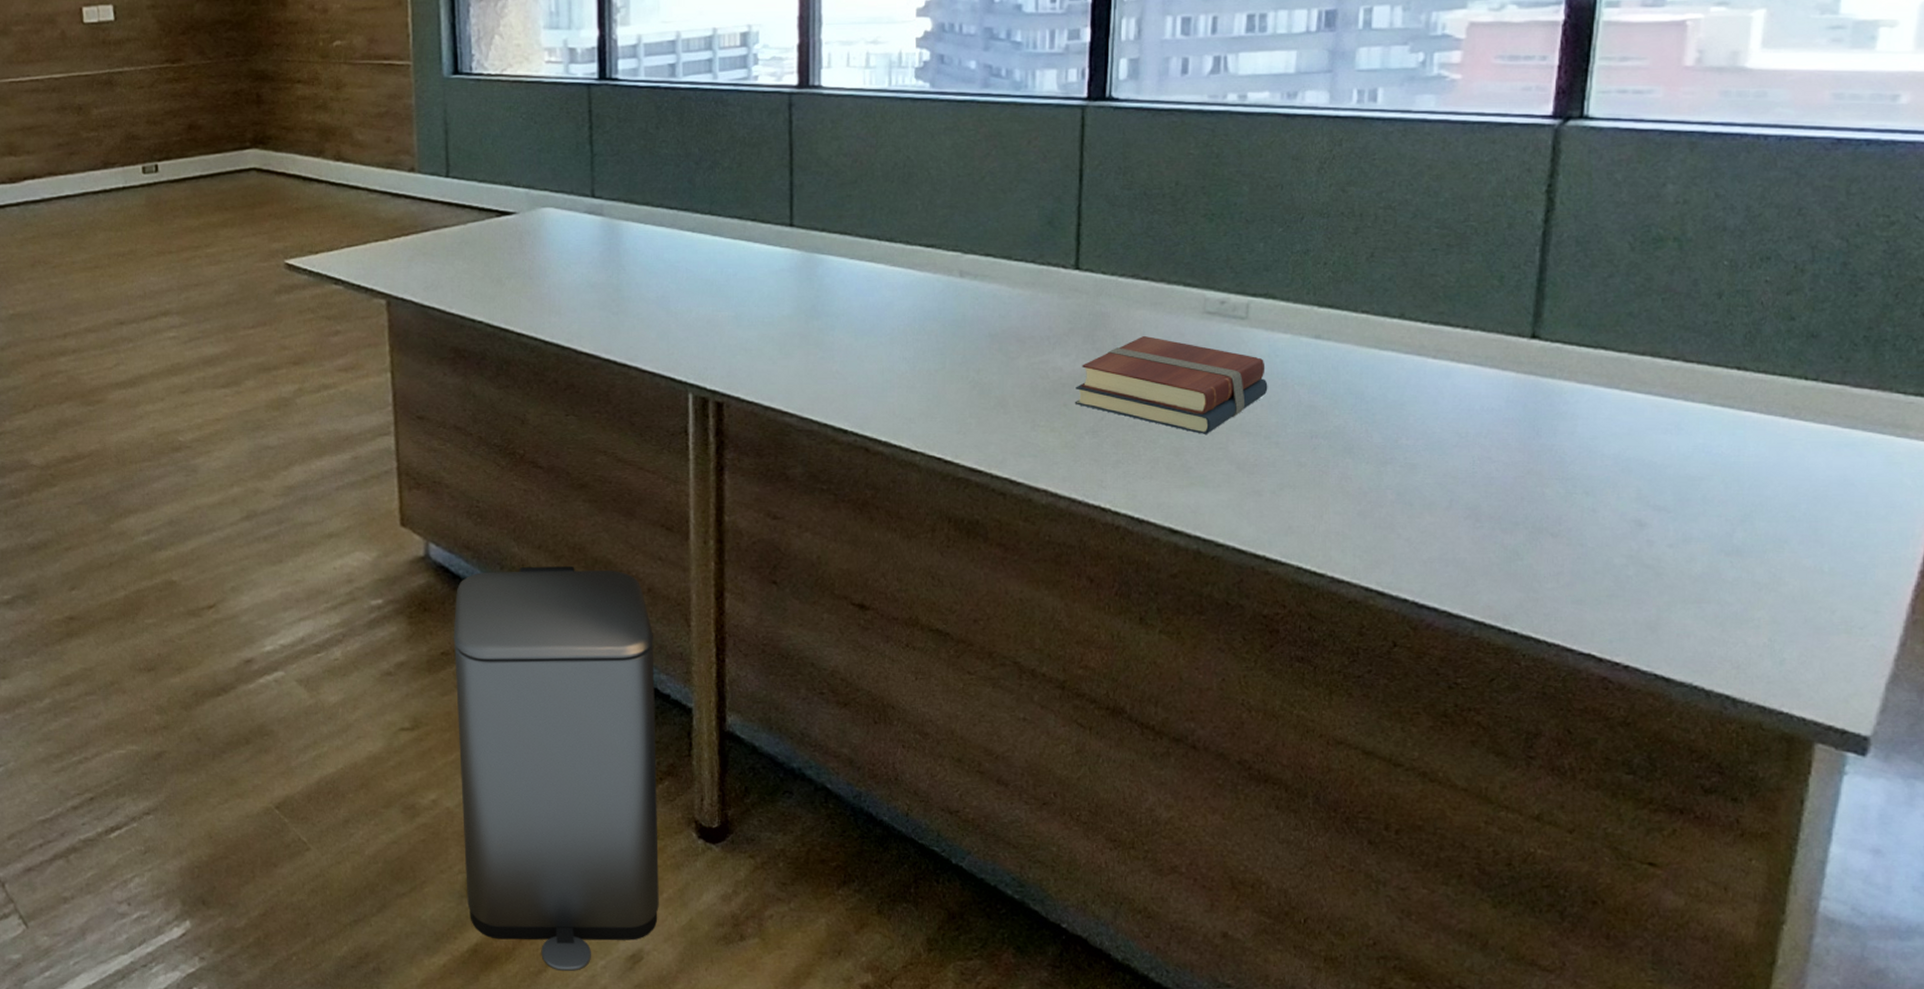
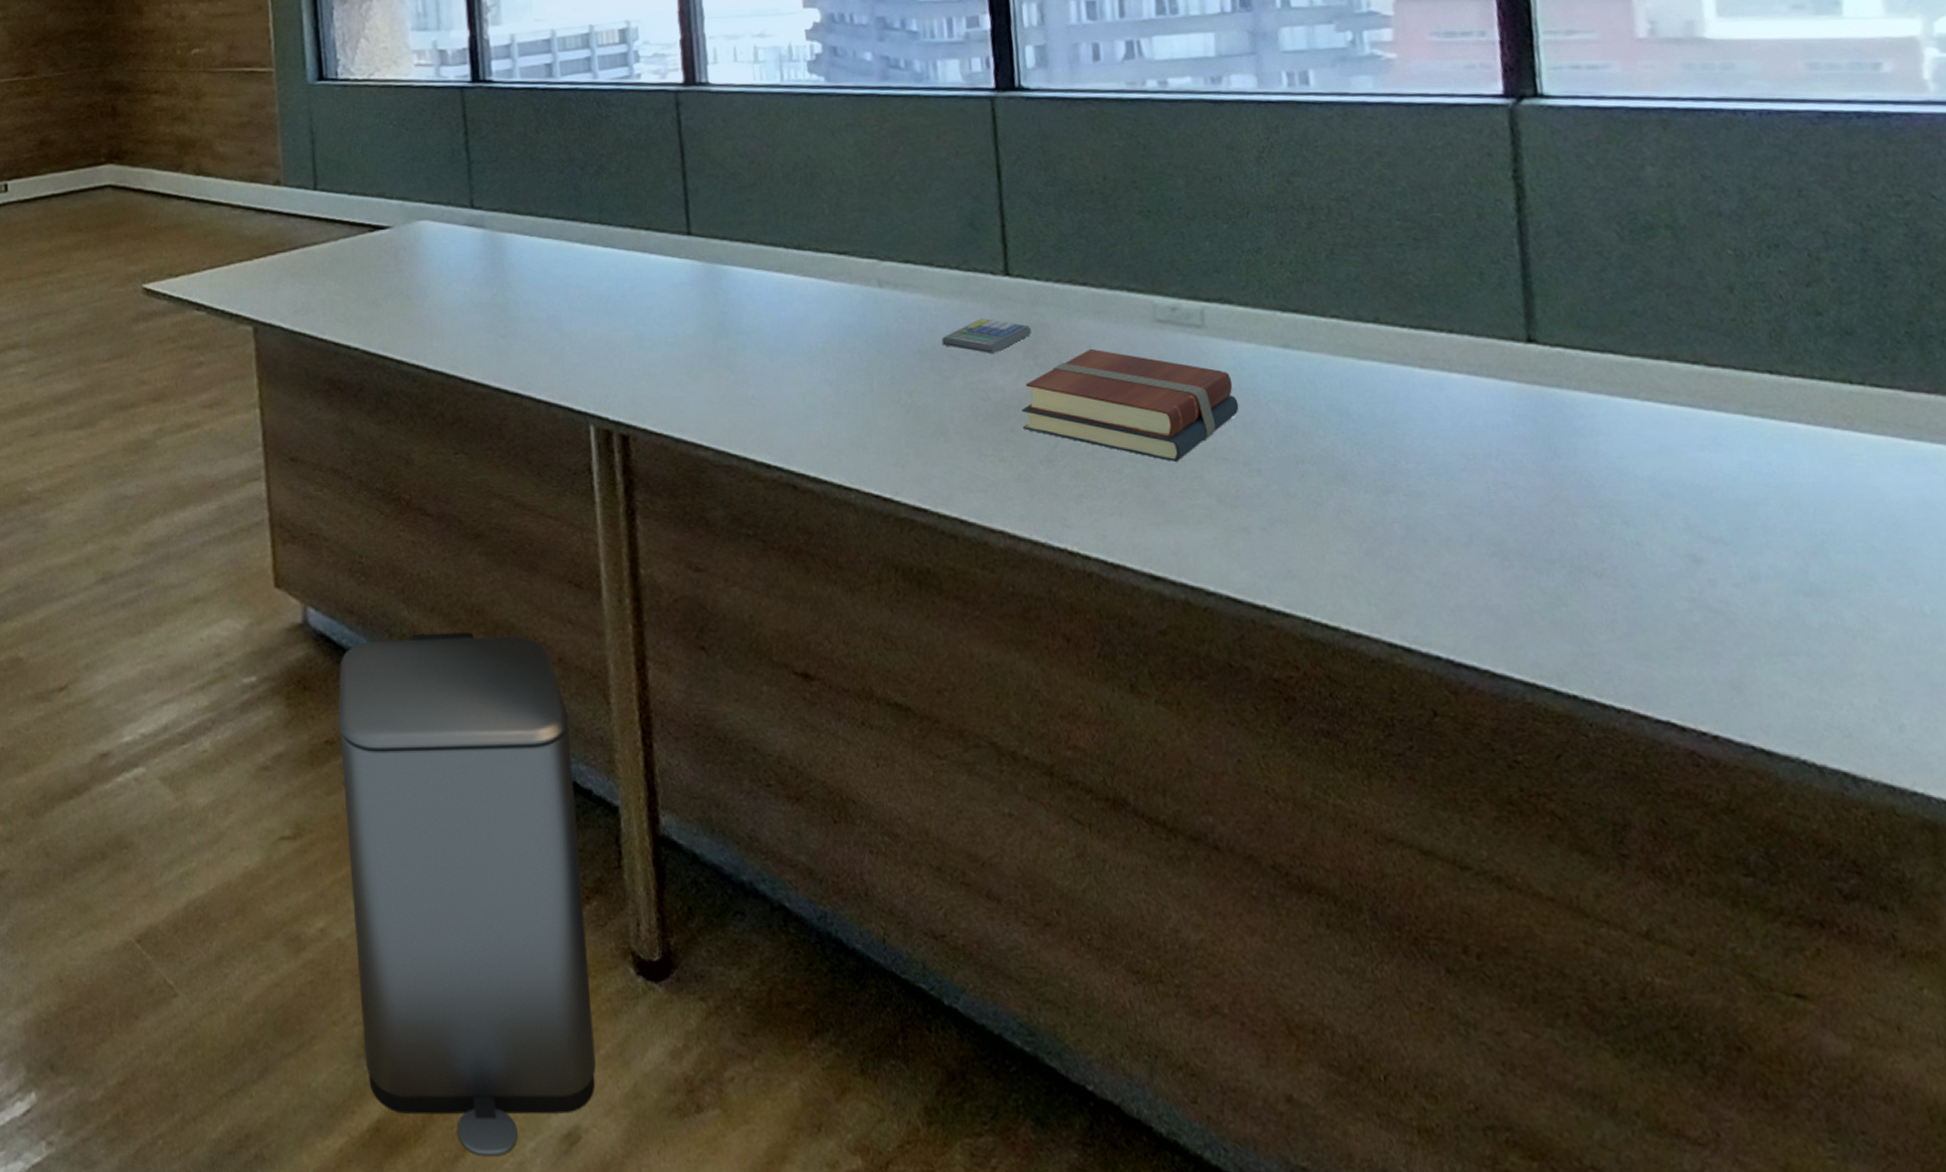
calculator: none [1011,307,1092,339] -> present [941,318,1031,355]

